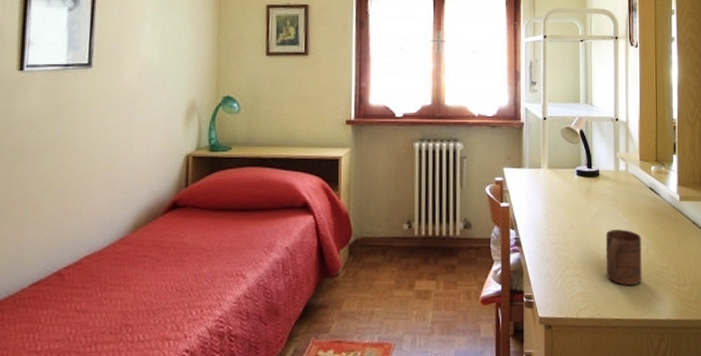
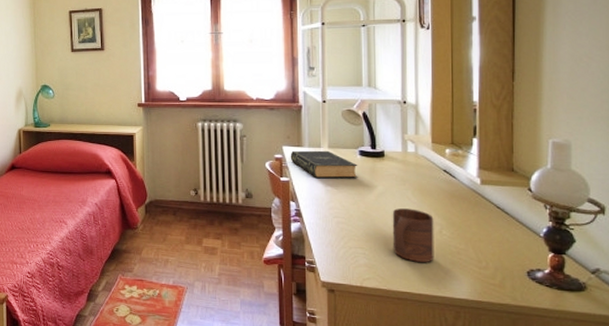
book: none [511,171,575,201] -> present [290,150,358,178]

